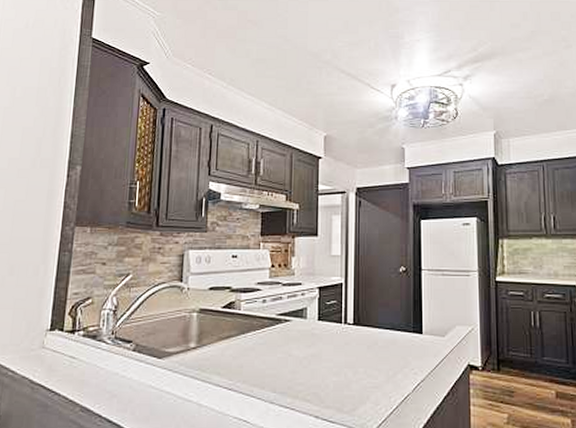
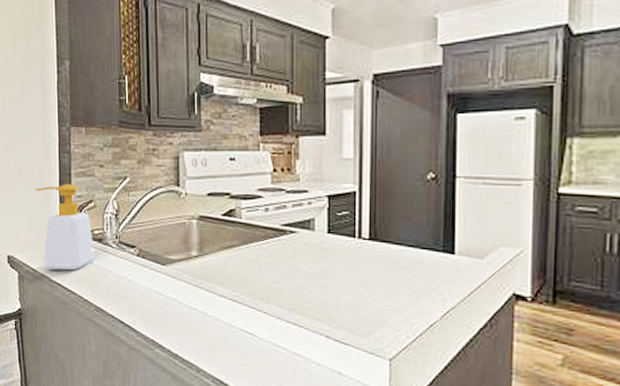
soap bottle: none [26,282,87,371] -> present [36,184,95,271]

